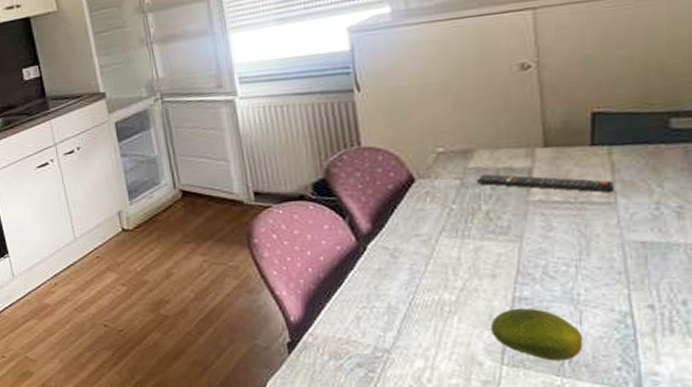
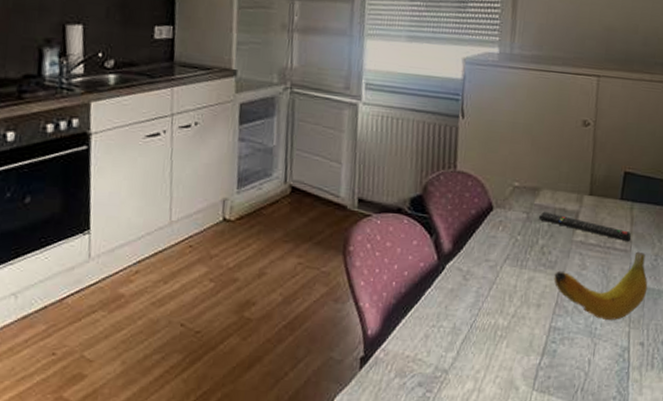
fruit: present [490,308,583,361] -> none [529,337,594,389]
fruit: none [509,202,650,284] -> present [554,251,648,320]

